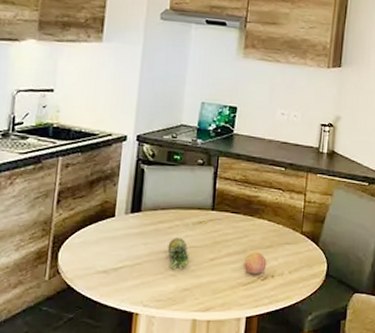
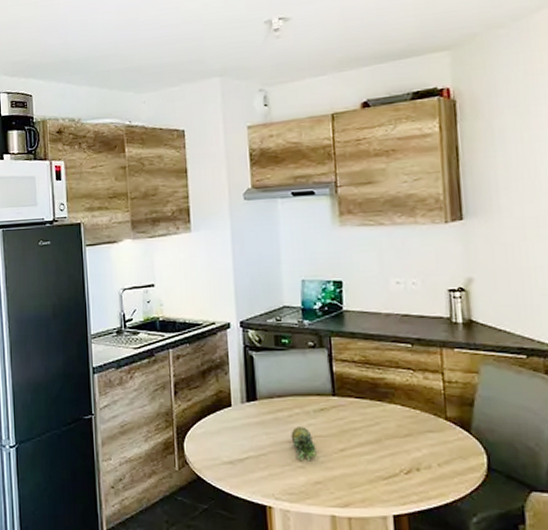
fruit: present [244,252,267,275] -> none [380,441,408,468]

